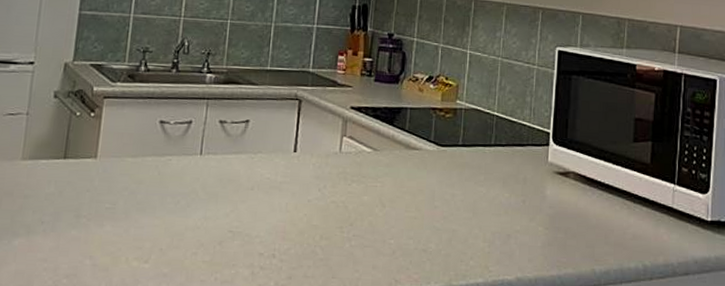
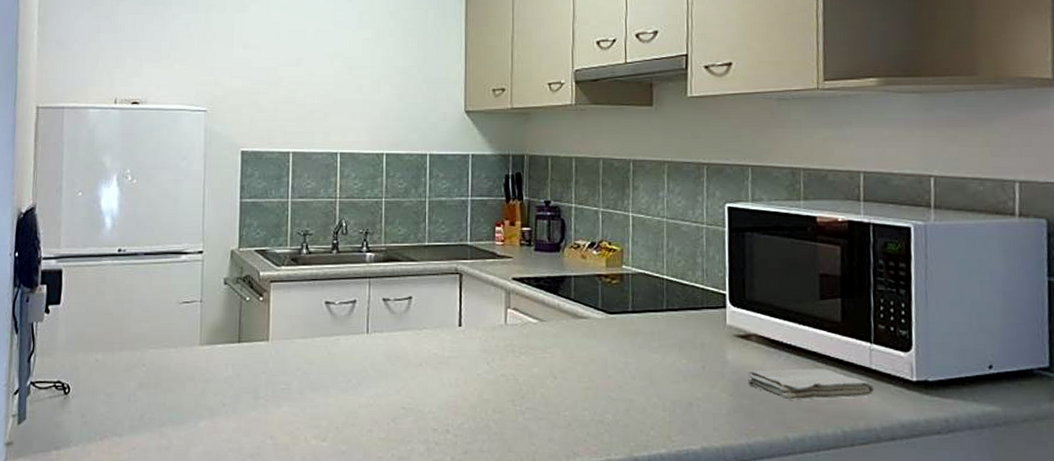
washcloth: none [563,205,675,236] -> present [747,368,875,400]

